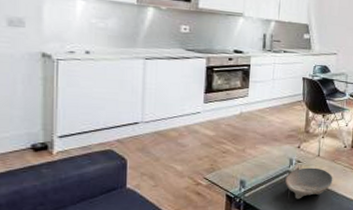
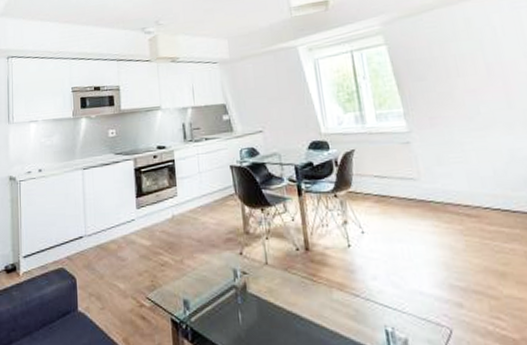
bowl: present [285,168,333,199] -> none [232,280,292,326]

